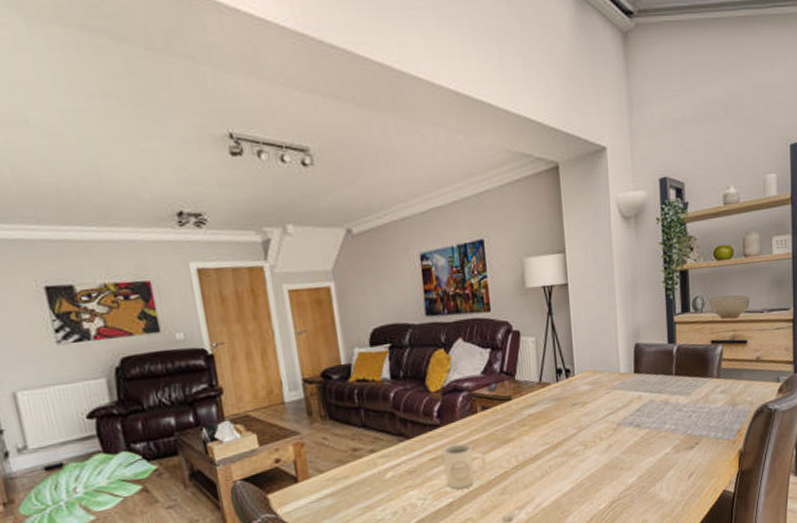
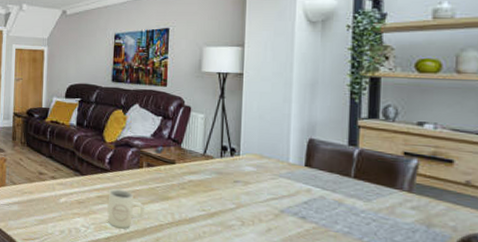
bowl: present [709,294,751,319] -> none [404,109,462,134]

